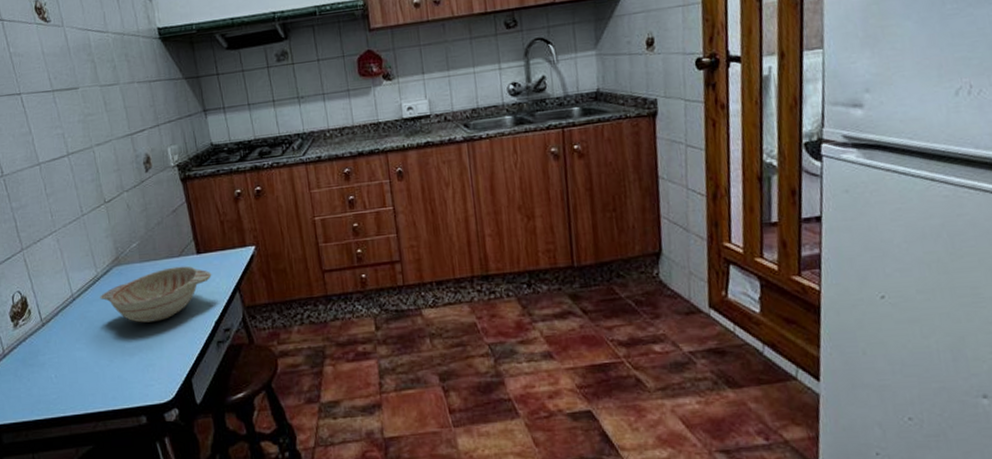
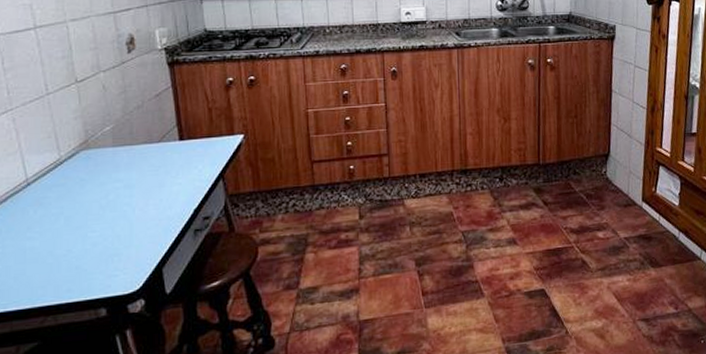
decorative bowl: present [100,265,212,323] -> none [61,152,194,210]

